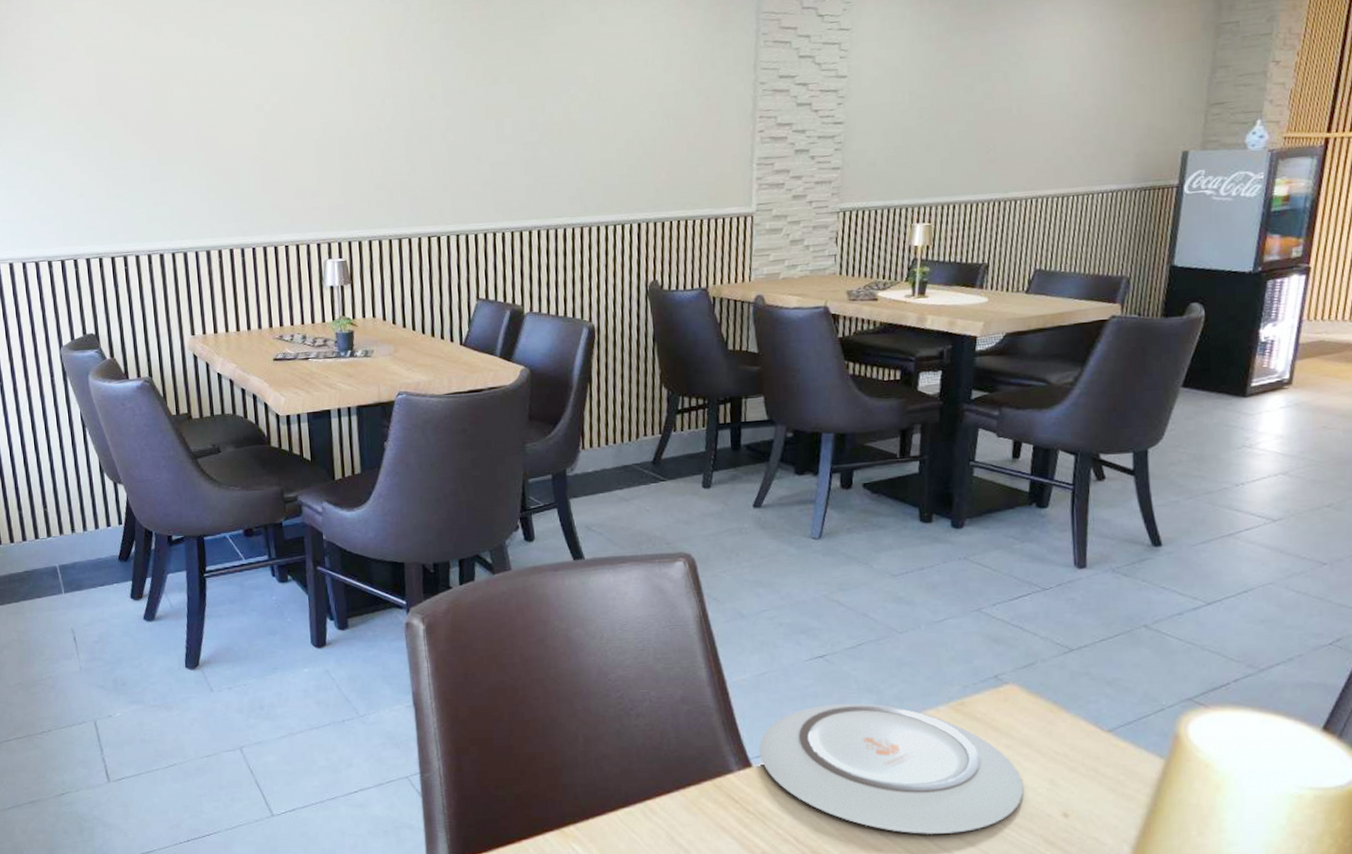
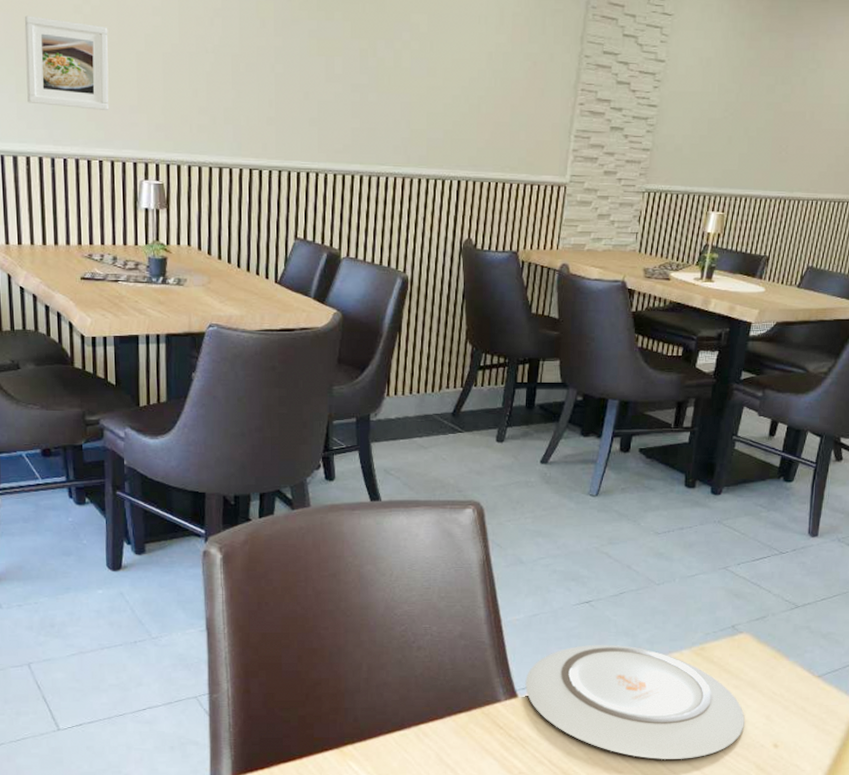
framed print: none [211,120,292,201] -> present [24,15,109,110]

